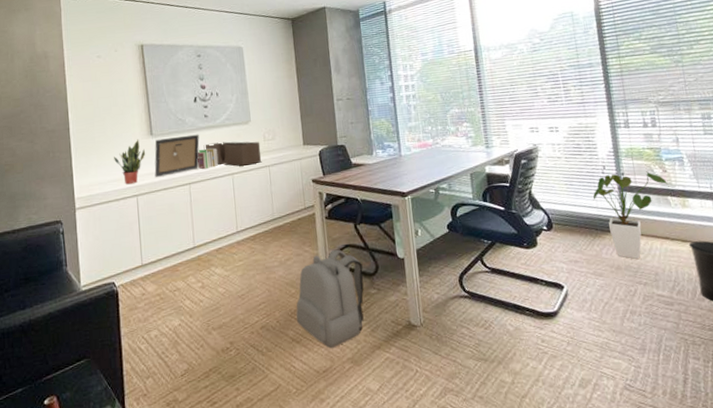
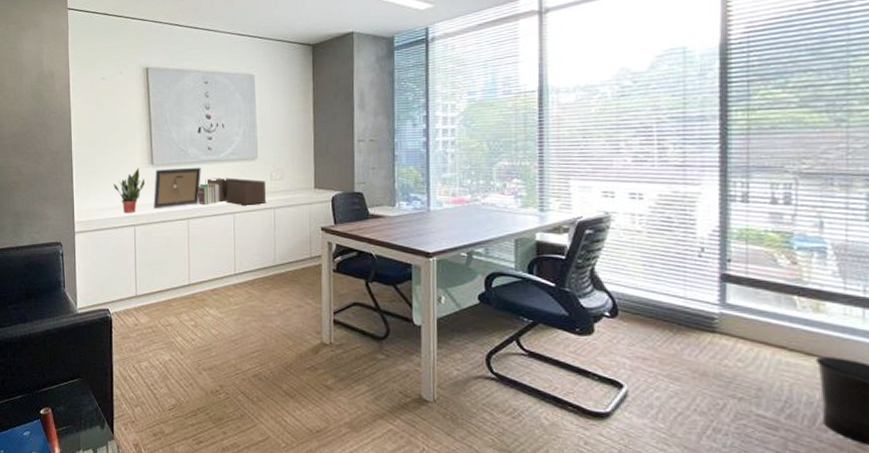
backpack: present [296,249,364,349] -> none [291,306,371,410]
house plant: present [593,171,668,260] -> none [680,260,796,368]

